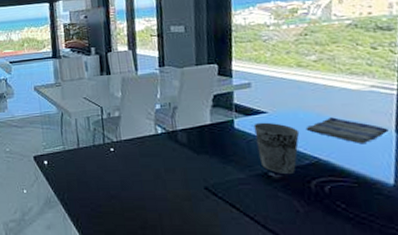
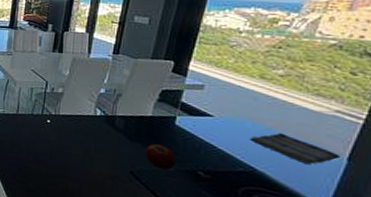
fruit: none [213,152,246,178] -> present [144,144,176,170]
cup: present [253,122,300,175] -> none [192,123,242,178]

